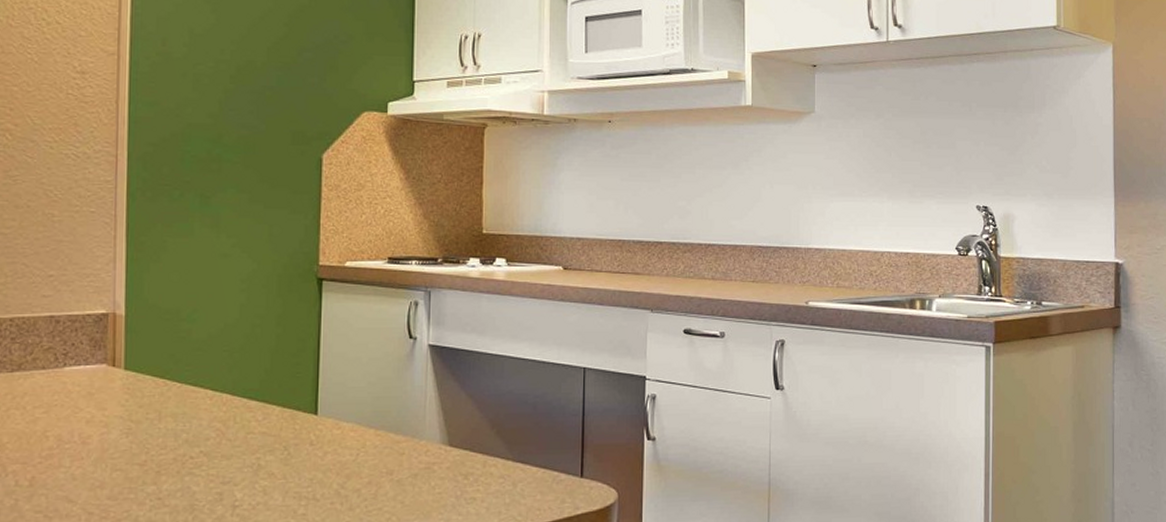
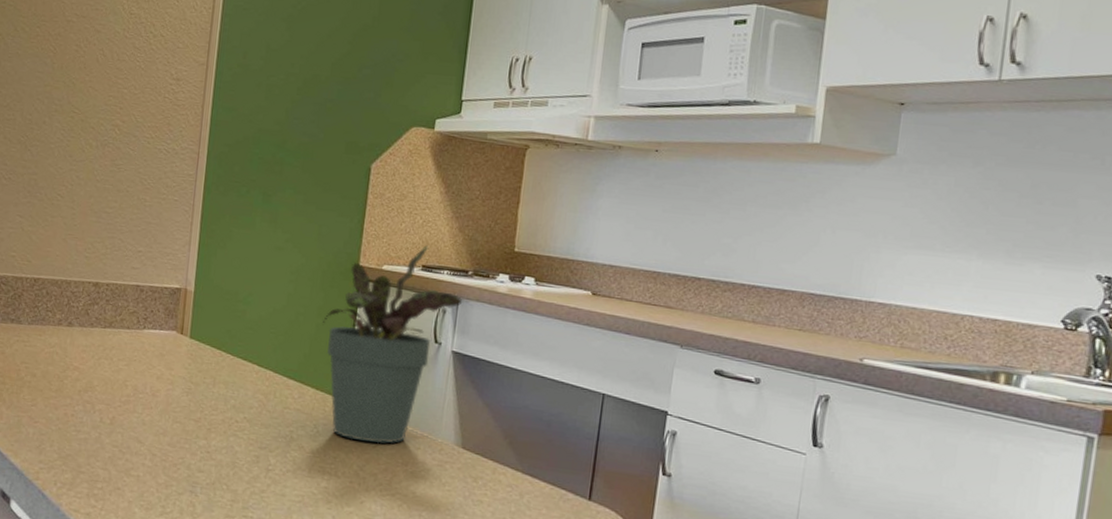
potted plant: none [283,236,435,456] -> present [322,245,463,444]

